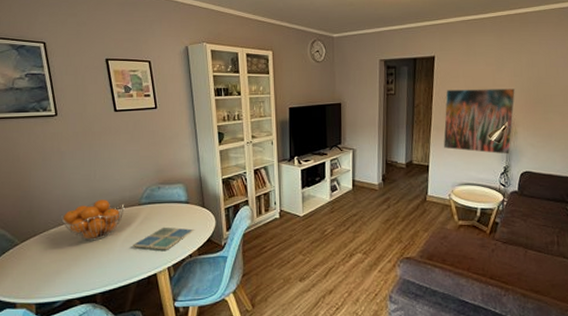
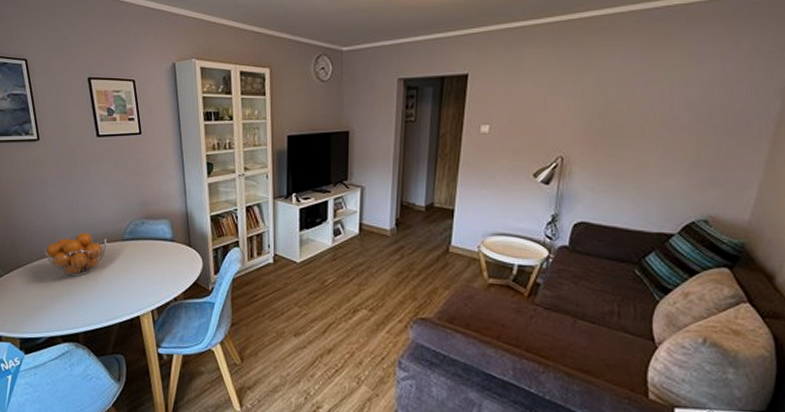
drink coaster: present [132,227,194,250] -> none [115,266,180,292]
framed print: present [443,88,516,155] -> none [473,116,574,200]

